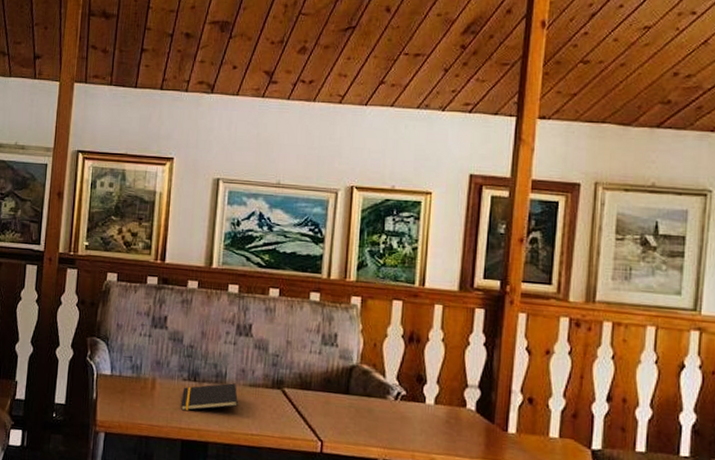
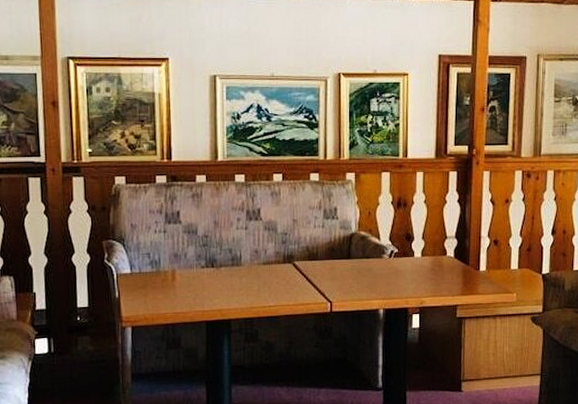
notepad: present [180,383,238,411] -> none [201,264,254,296]

